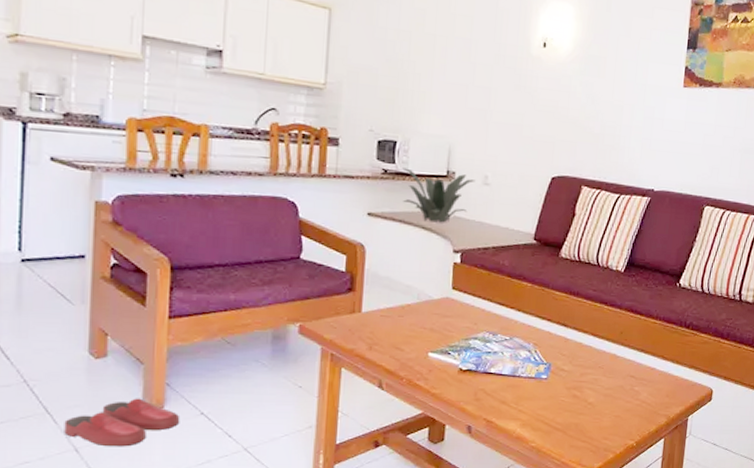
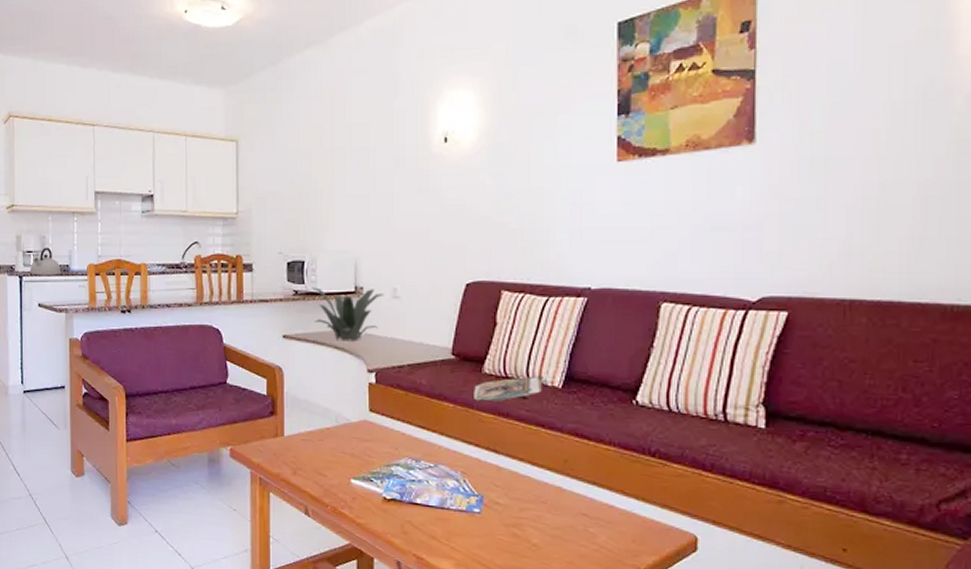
kettle: none [39,91,87,127] -> present [29,247,61,275]
slippers: present [64,398,180,447] -> none [57,513,140,558]
magazine: none [550,261,610,283] -> present [474,376,543,402]

